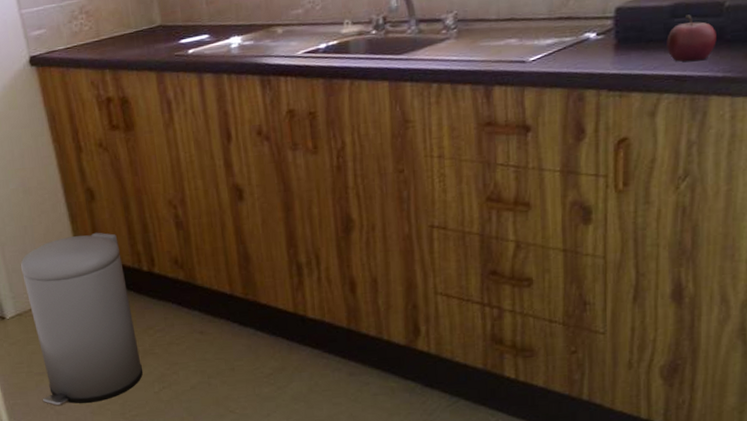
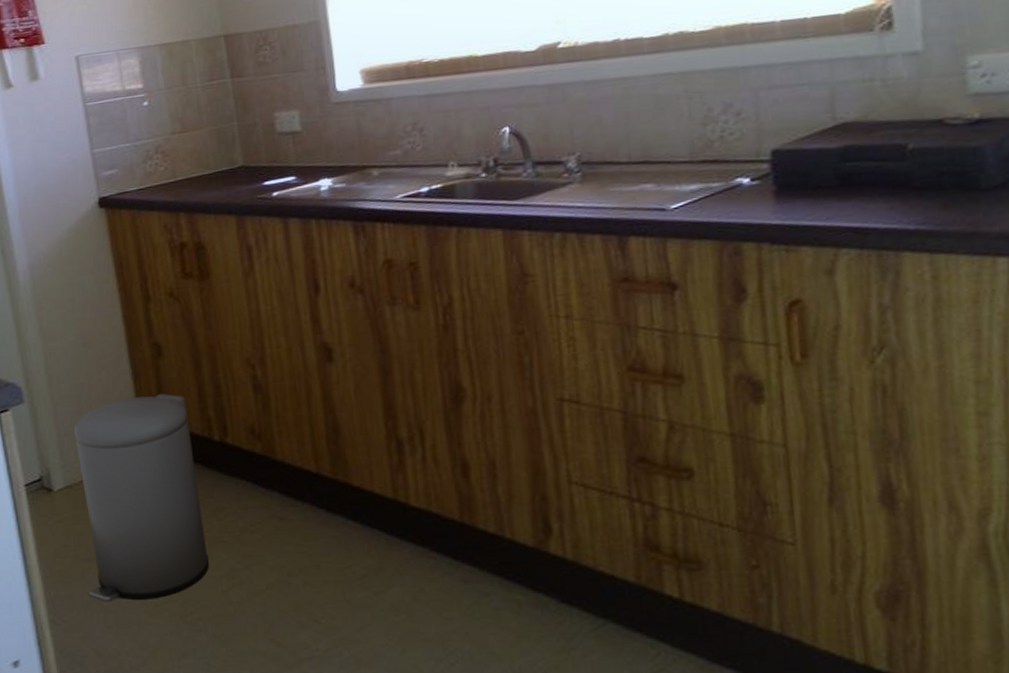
fruit: present [666,14,717,62] -> none [838,158,903,212]

